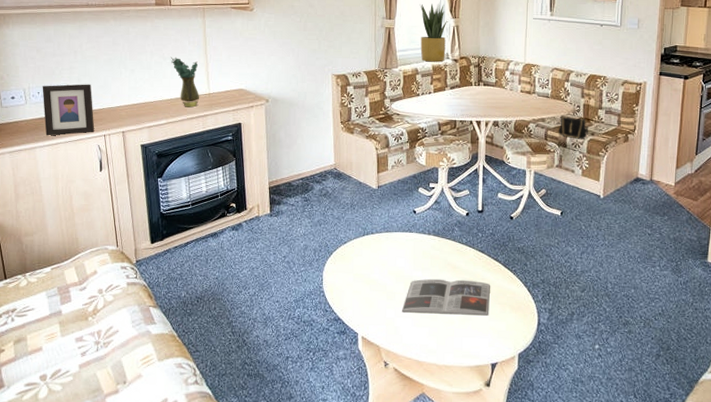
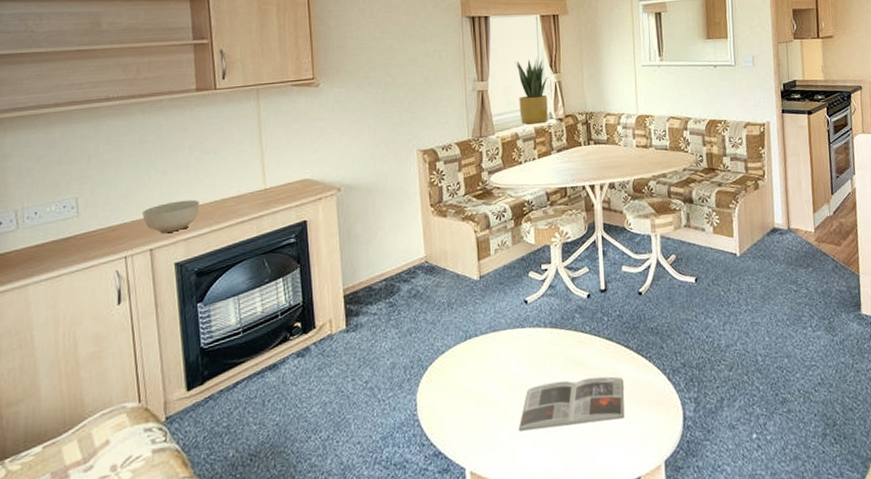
picture frame: present [42,84,95,136] -> none [41,194,112,267]
bowl: none [115,95,159,121] -> present [141,199,199,234]
vase: present [170,56,200,108] -> none [215,149,253,209]
handbag: present [558,116,589,138] -> none [681,168,716,192]

